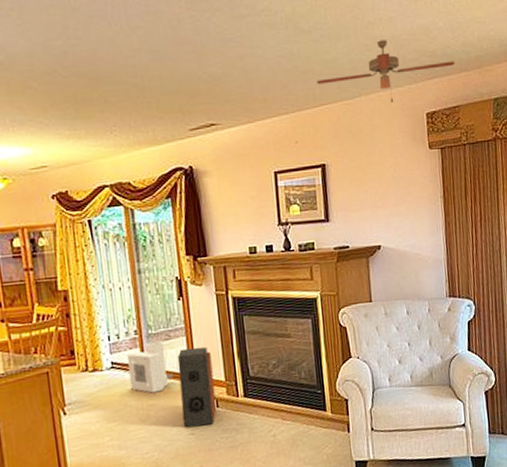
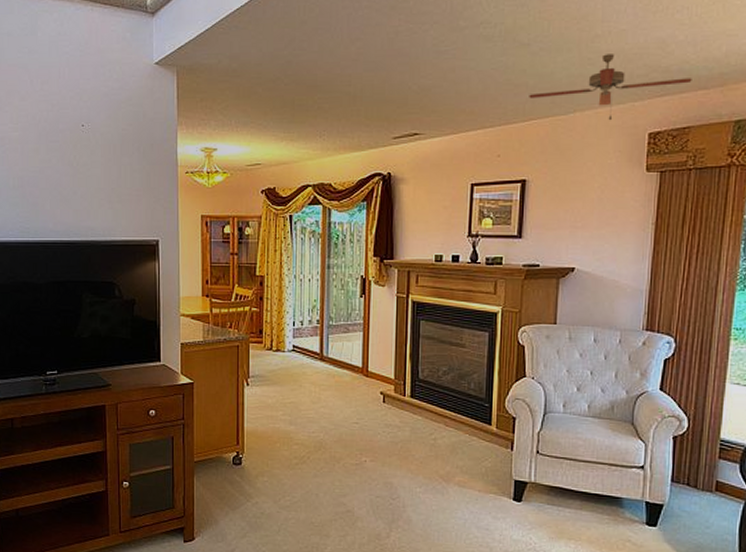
air purifier: present [127,341,174,393] -> none [308,333,348,379]
speaker: present [177,347,217,428] -> none [349,343,384,418]

